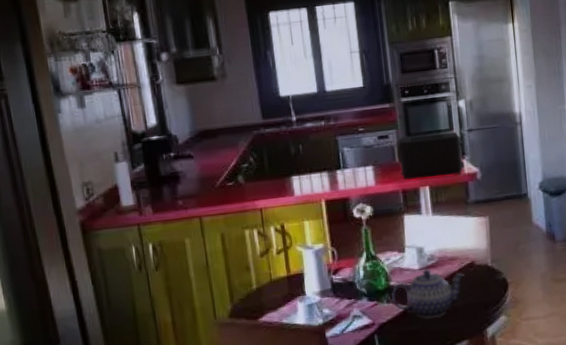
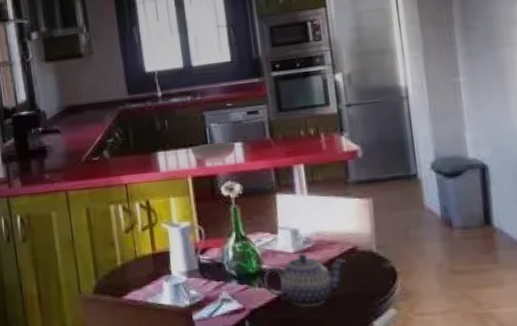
bowl: none [325,166,367,187] -> present [191,142,236,164]
toaster: present [398,131,464,180] -> none [268,106,343,158]

